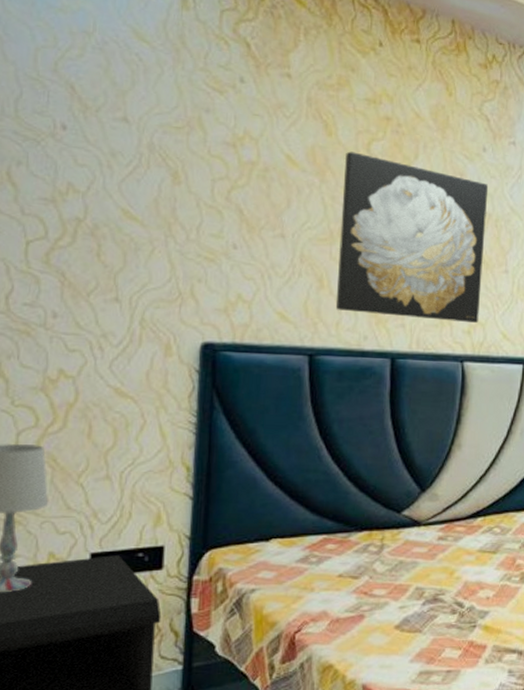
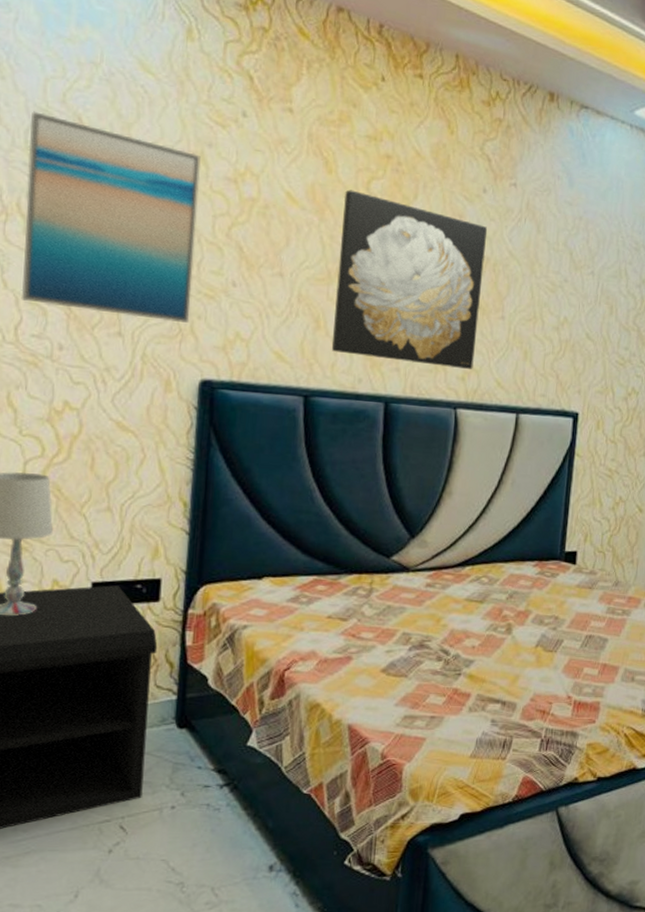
wall art: none [11,80,198,286] -> present [20,111,201,323]

